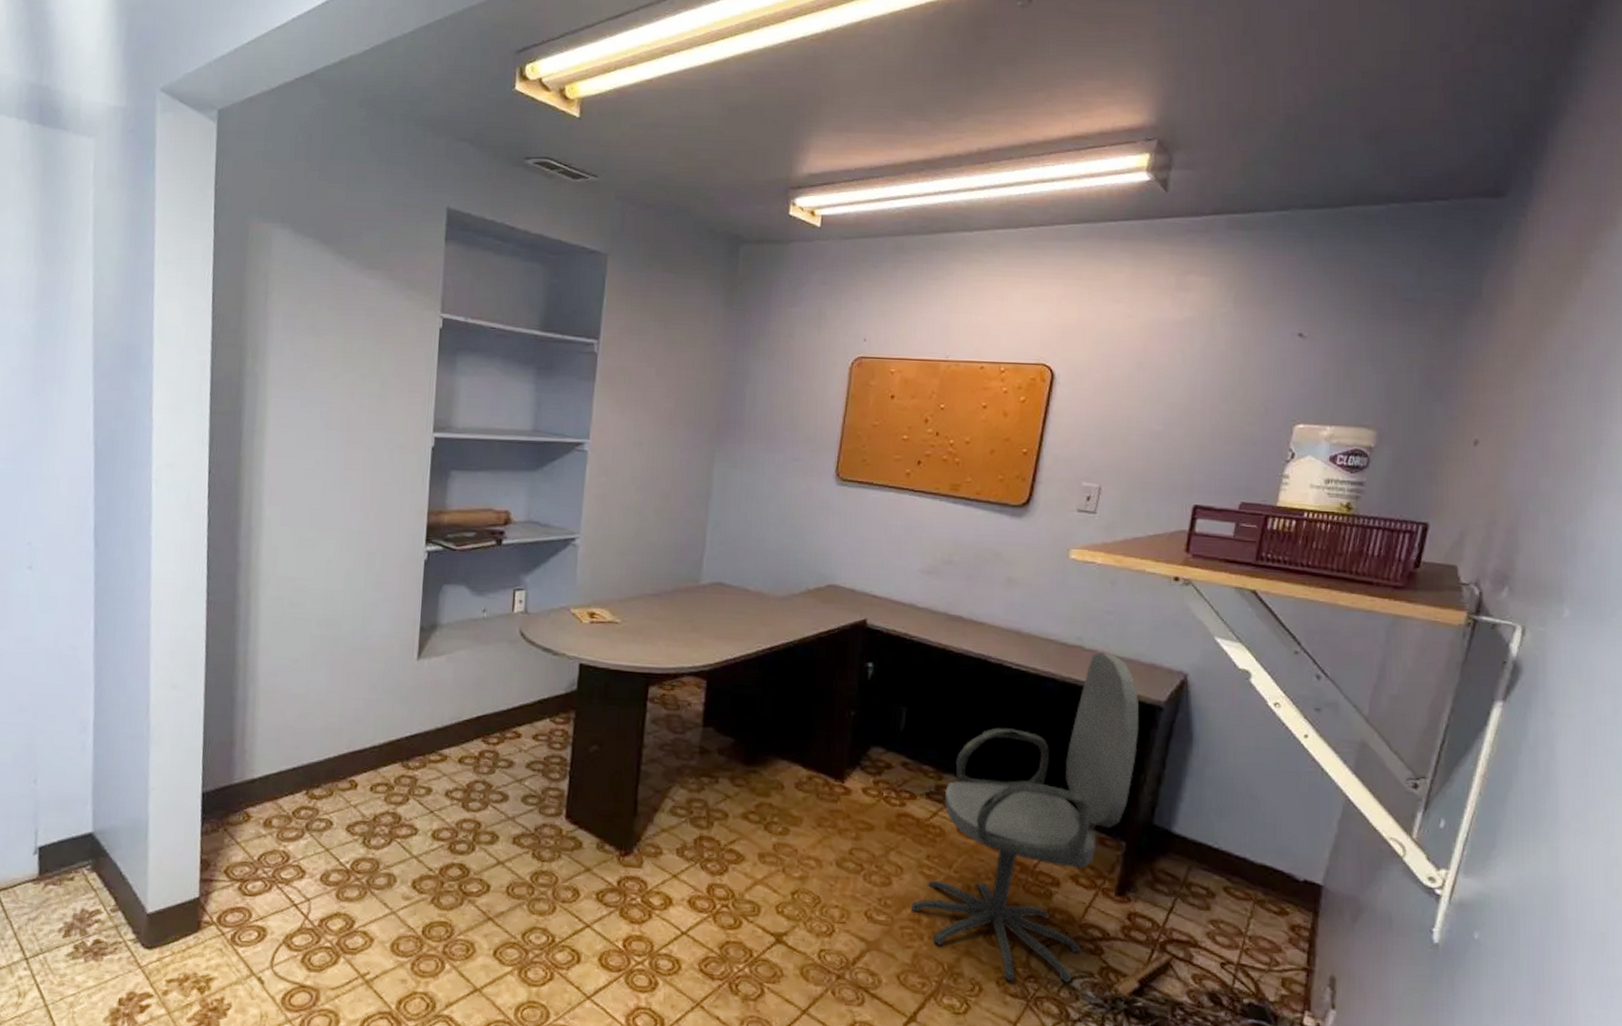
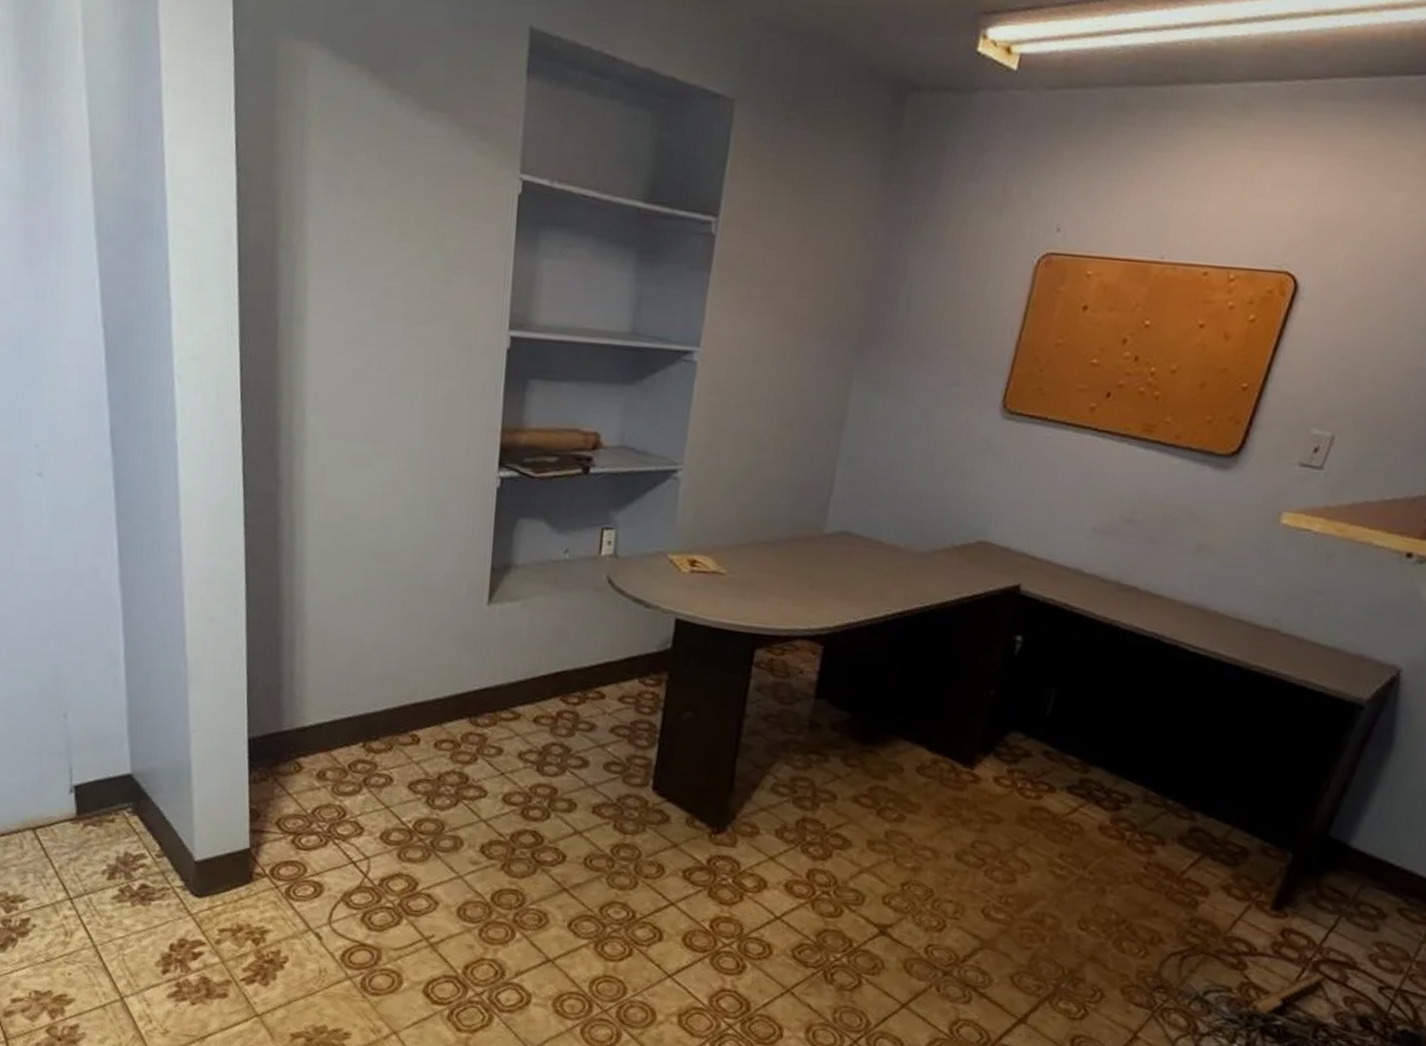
office chair: present [910,652,1138,983] -> none [1034,638,1337,996]

